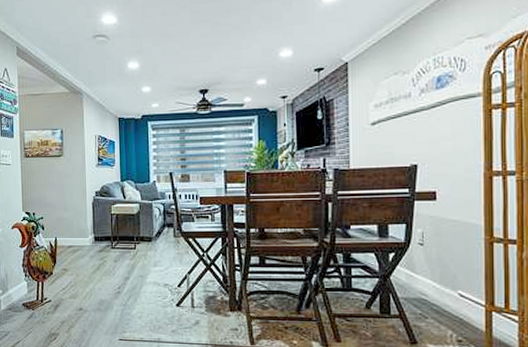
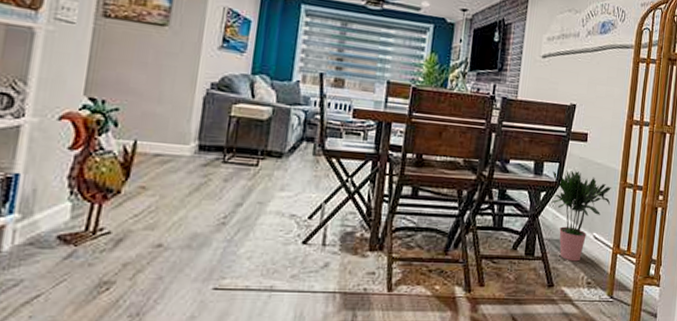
potted plant: none [399,229,476,320] -> present [551,170,612,262]

